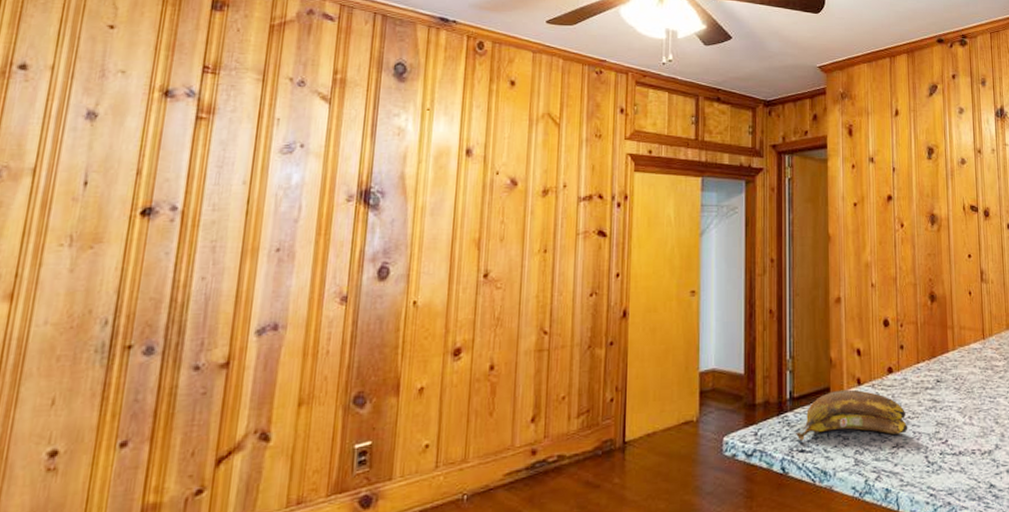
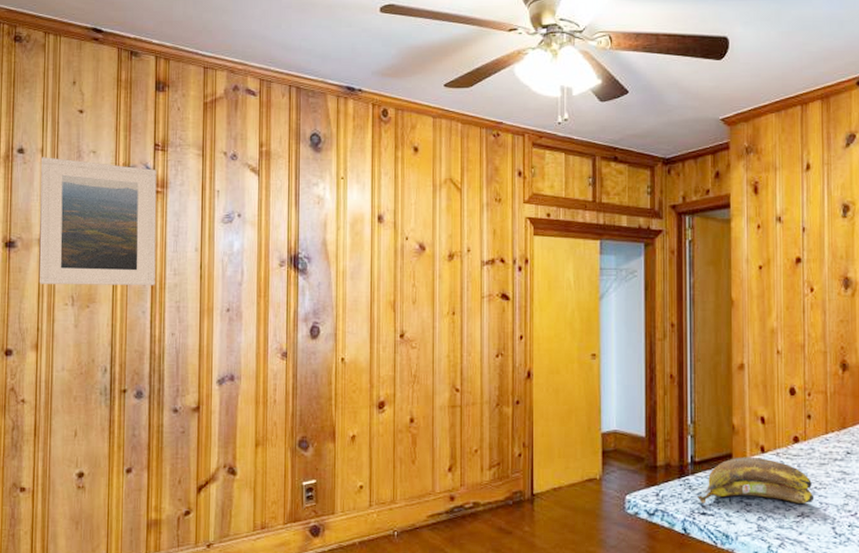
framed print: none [26,75,202,223] -> present [38,157,157,286]

